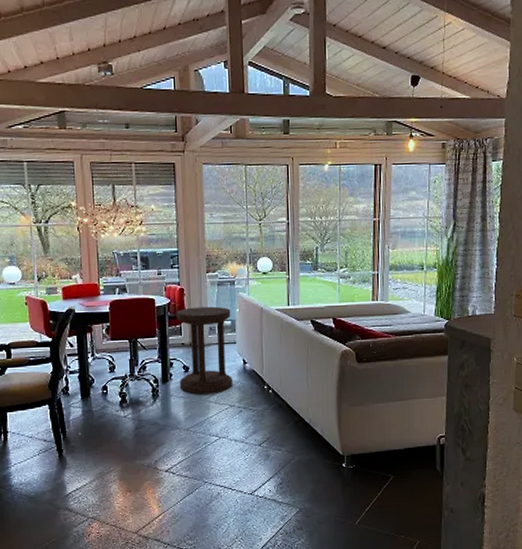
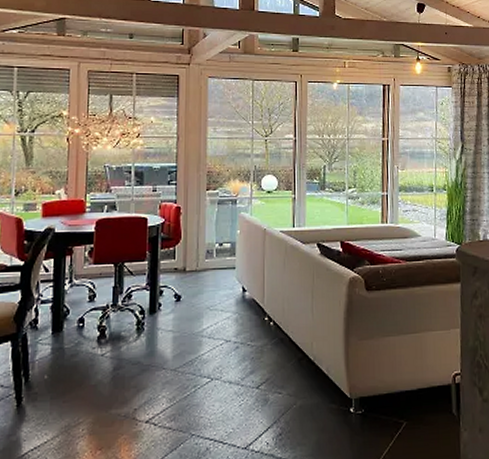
side table: present [176,306,233,395] -> none [168,227,231,328]

